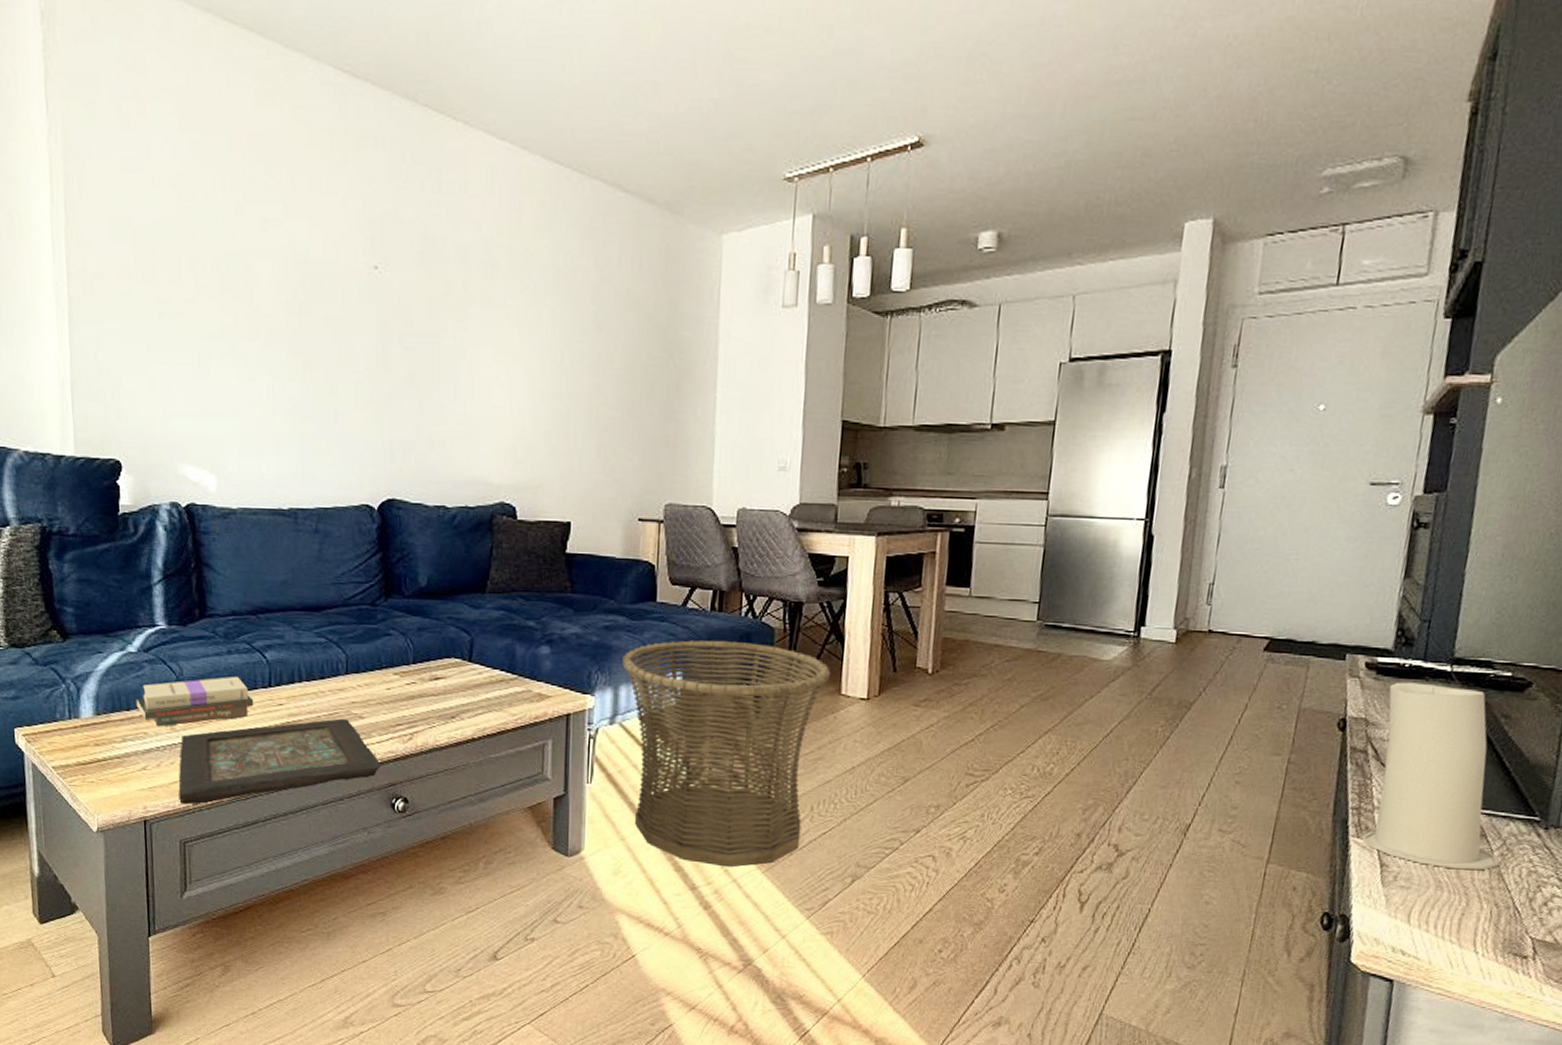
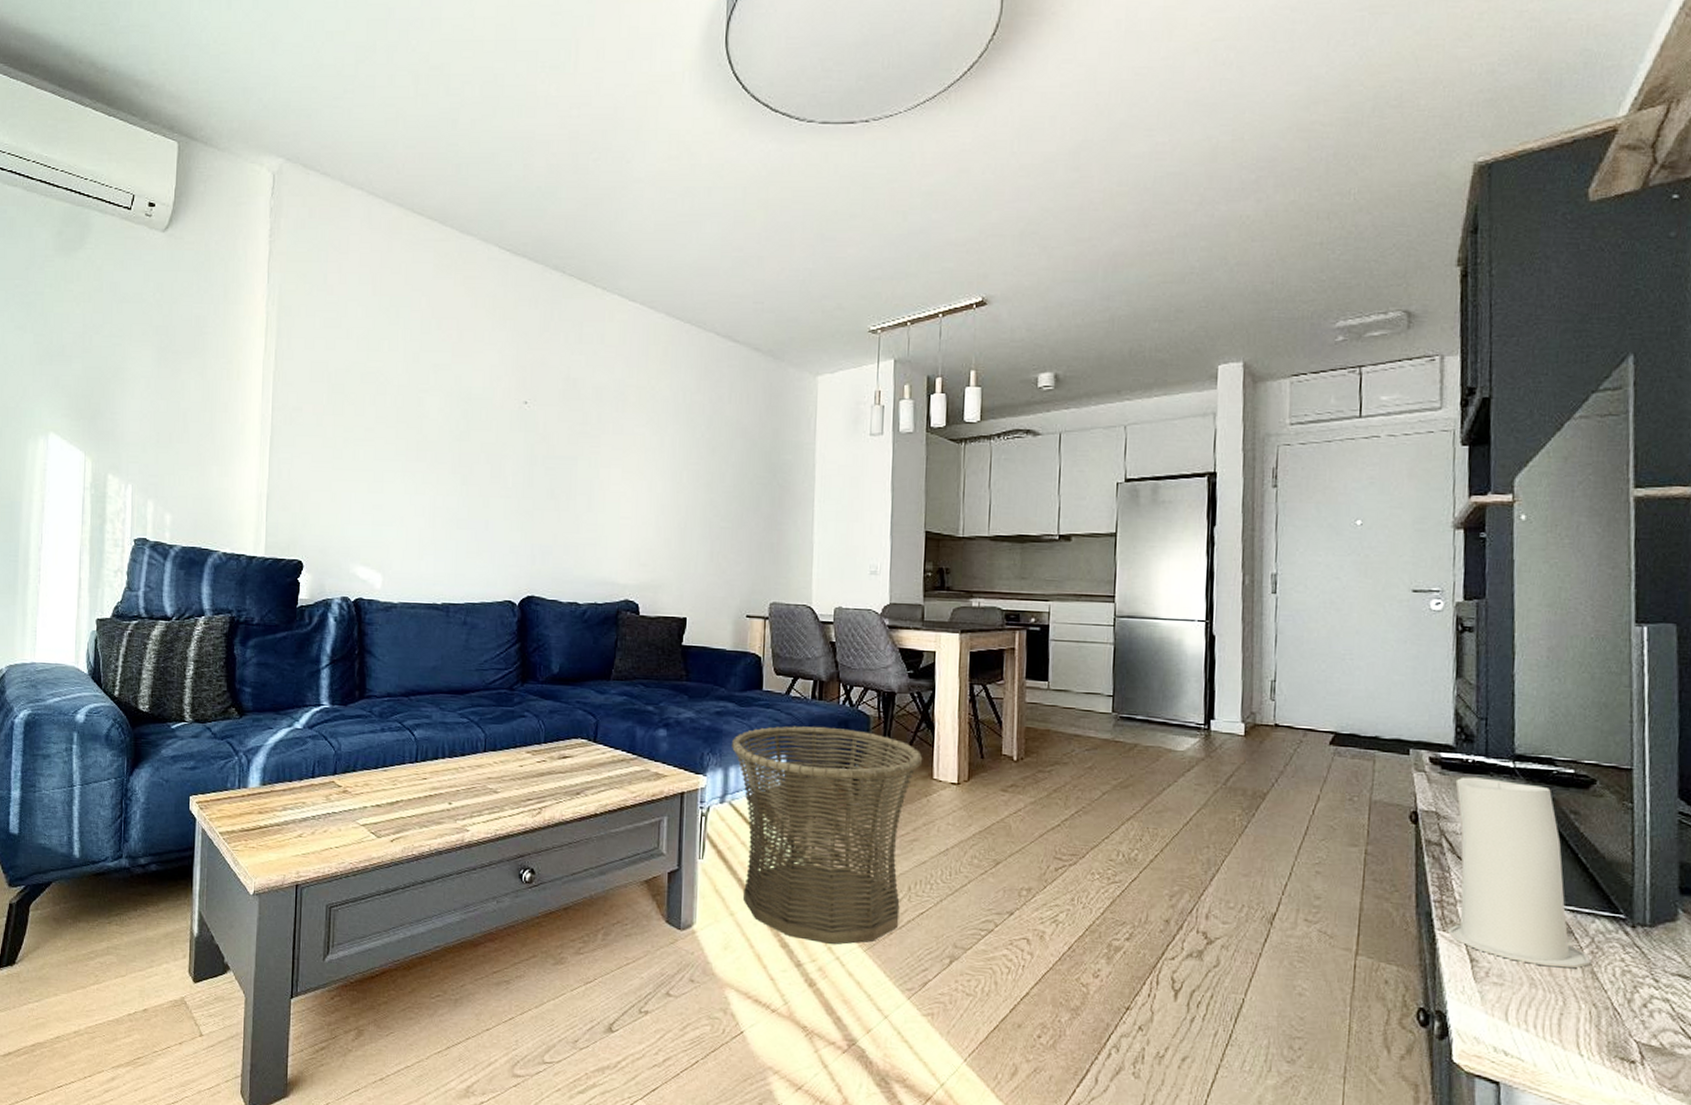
books: present [136,676,254,727] -> none [298,751,402,798]
decorative tray: present [178,718,382,805] -> none [328,792,512,871]

